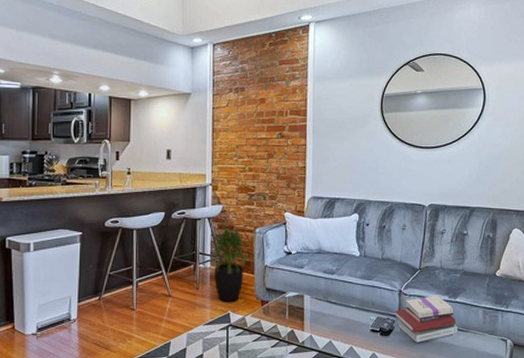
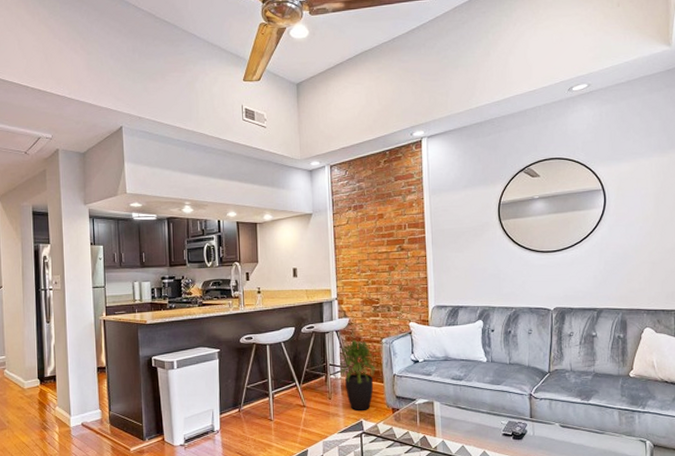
books: present [394,296,458,343] -> none [526,398,594,446]

